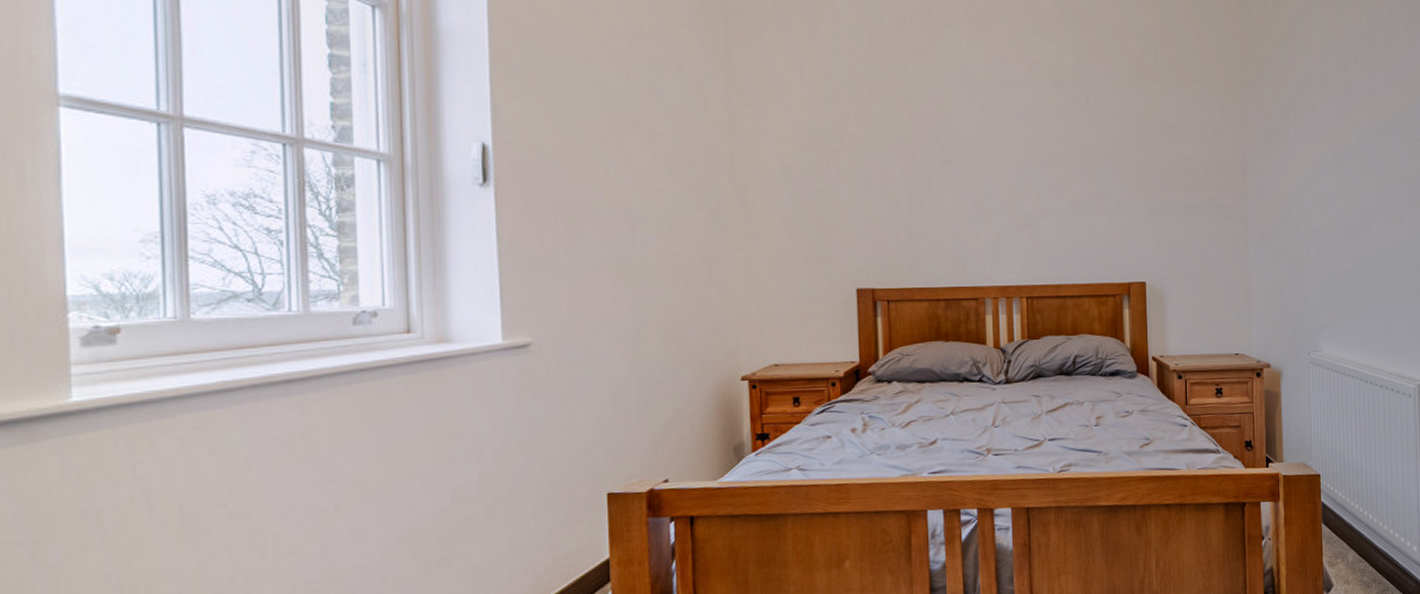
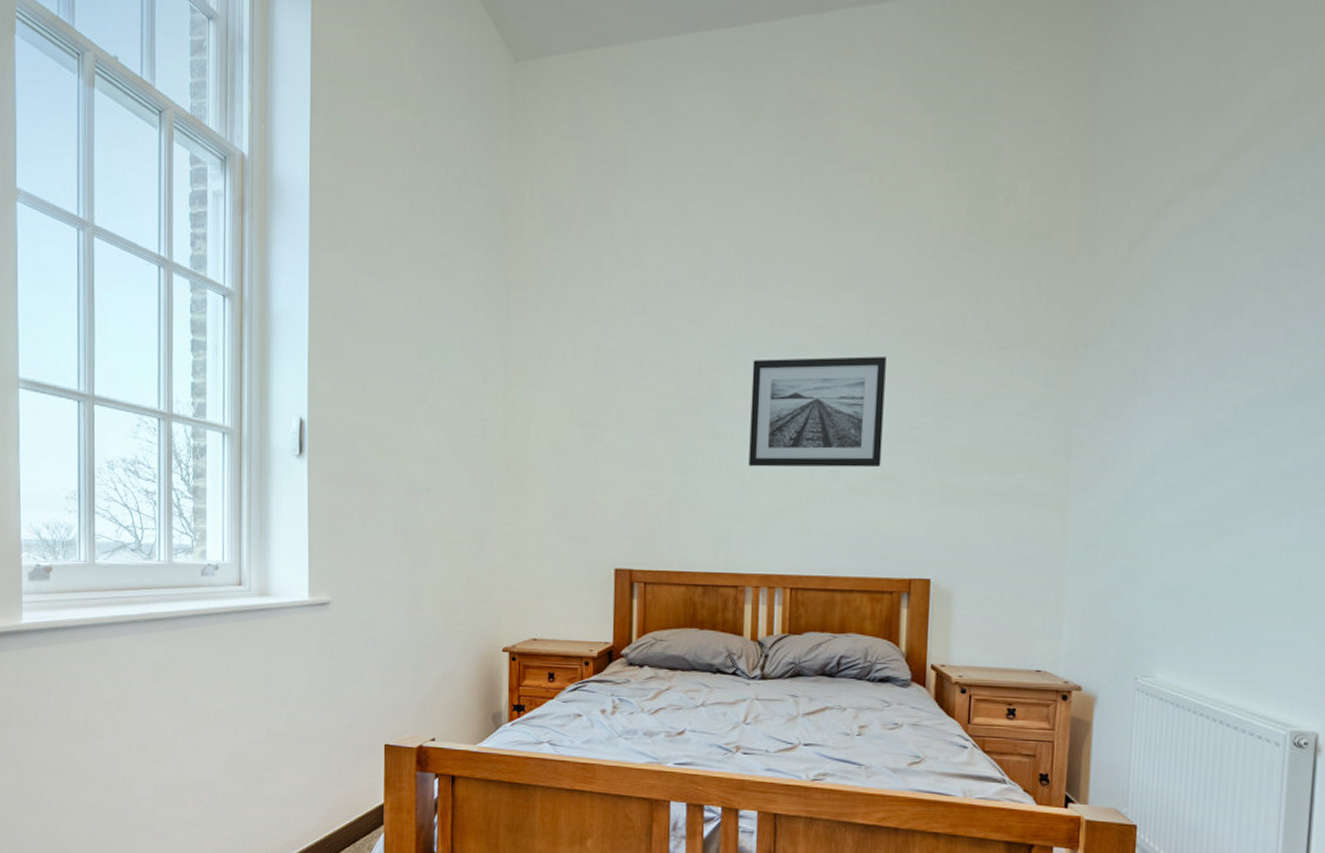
wall art: none [977,89,1097,187] -> present [749,356,886,468]

